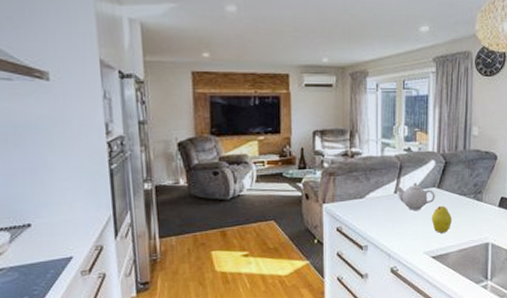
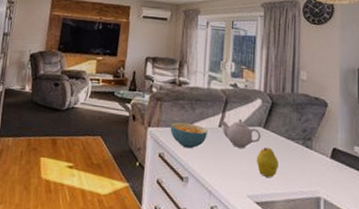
cereal bowl: none [346,194,384,219] -> present [170,122,208,149]

